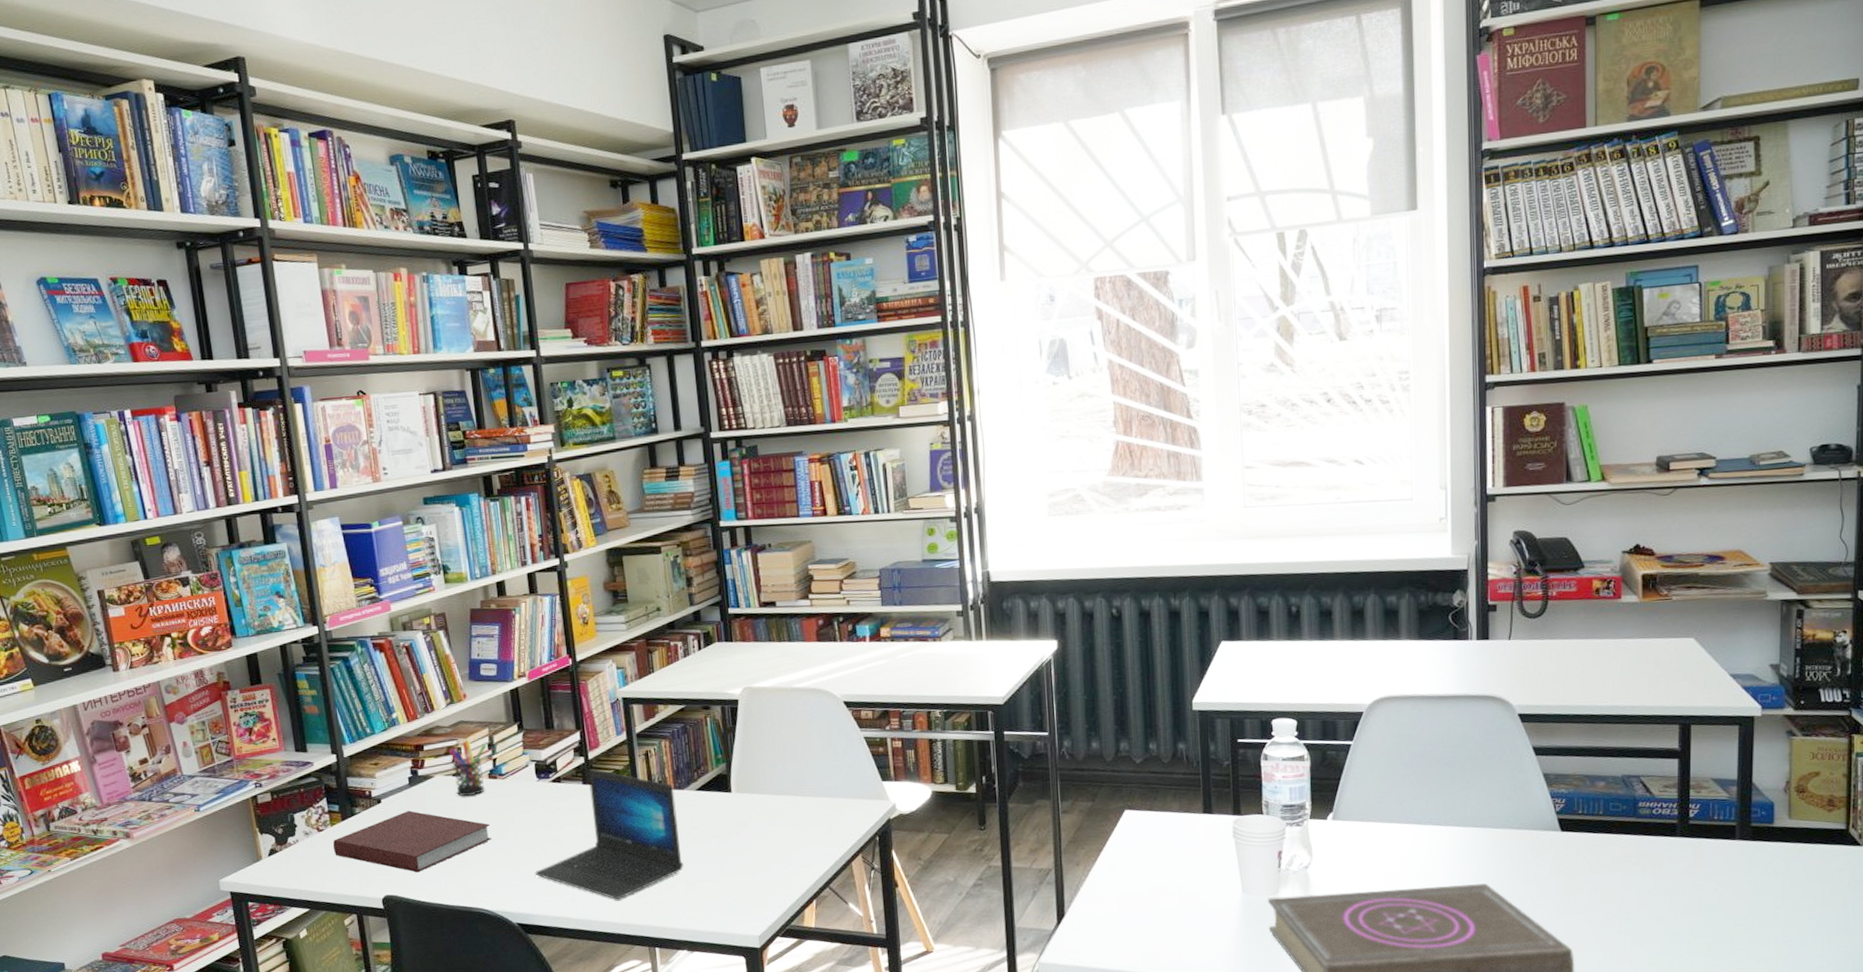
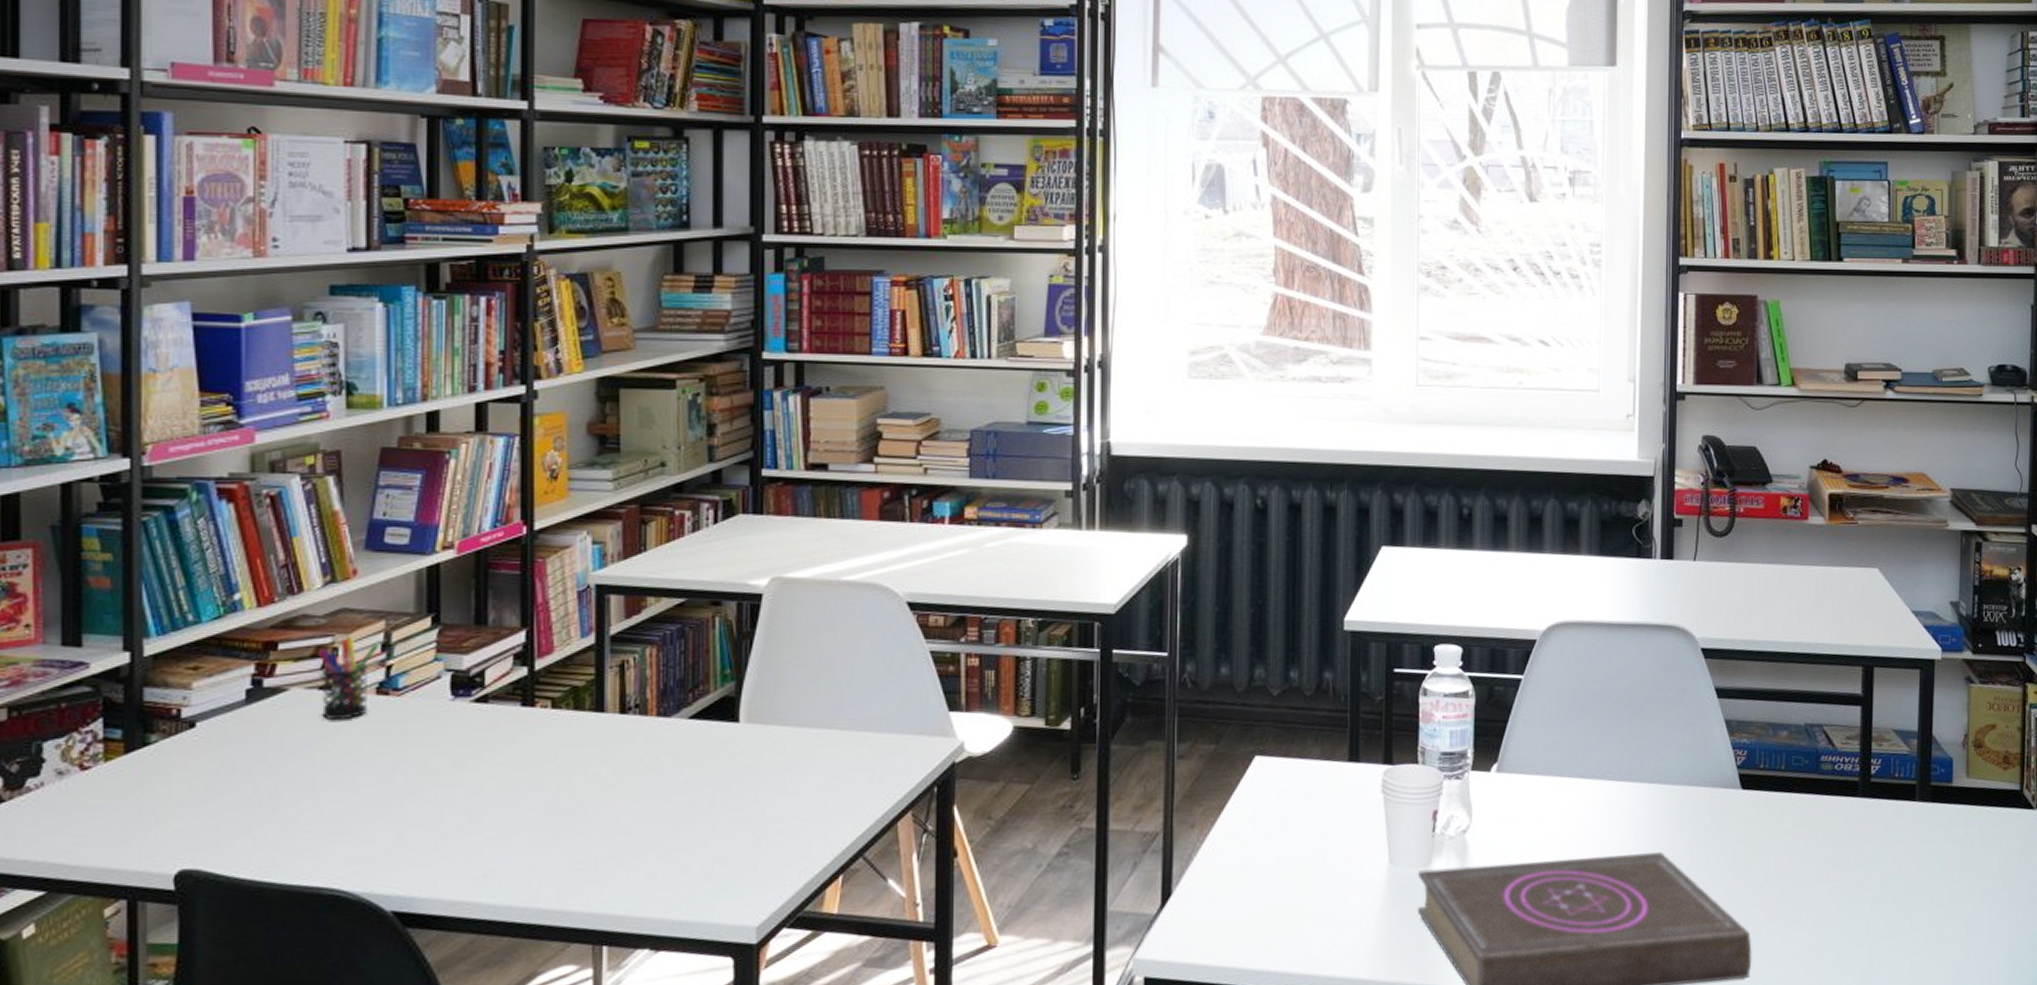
notebook: present [332,810,492,873] -> none [102,740,369,835]
laptop: present [535,769,684,899] -> none [430,684,659,875]

